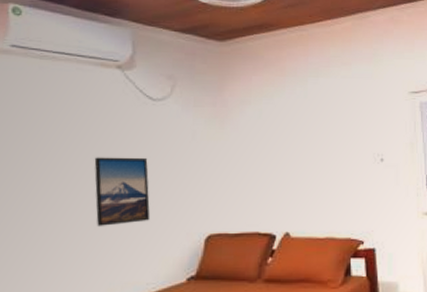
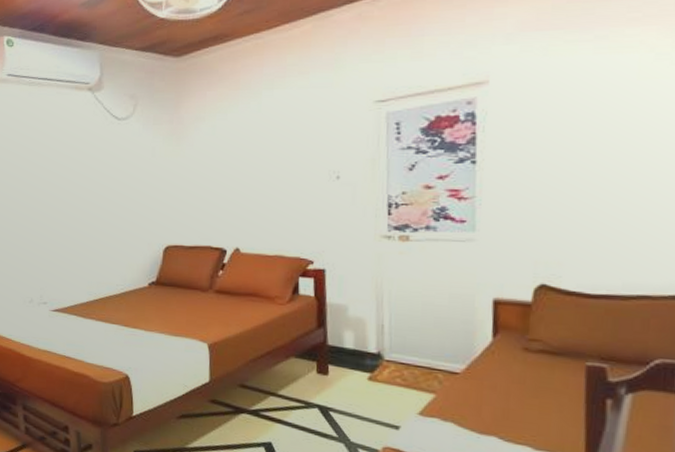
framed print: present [94,157,151,226] -> none [73,173,118,234]

